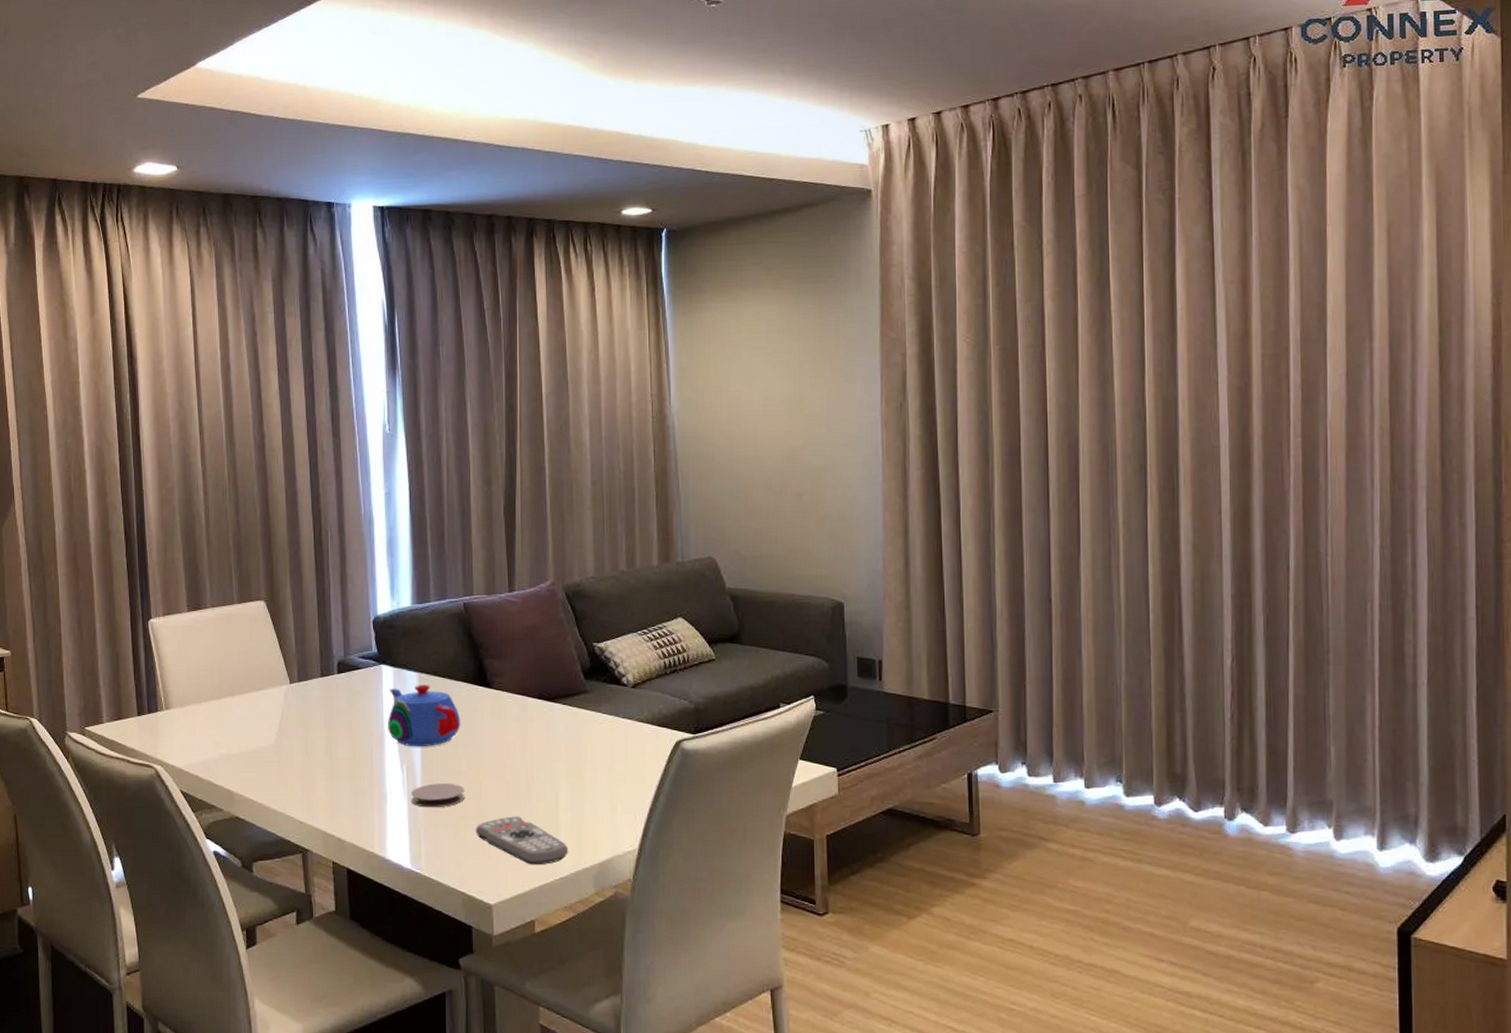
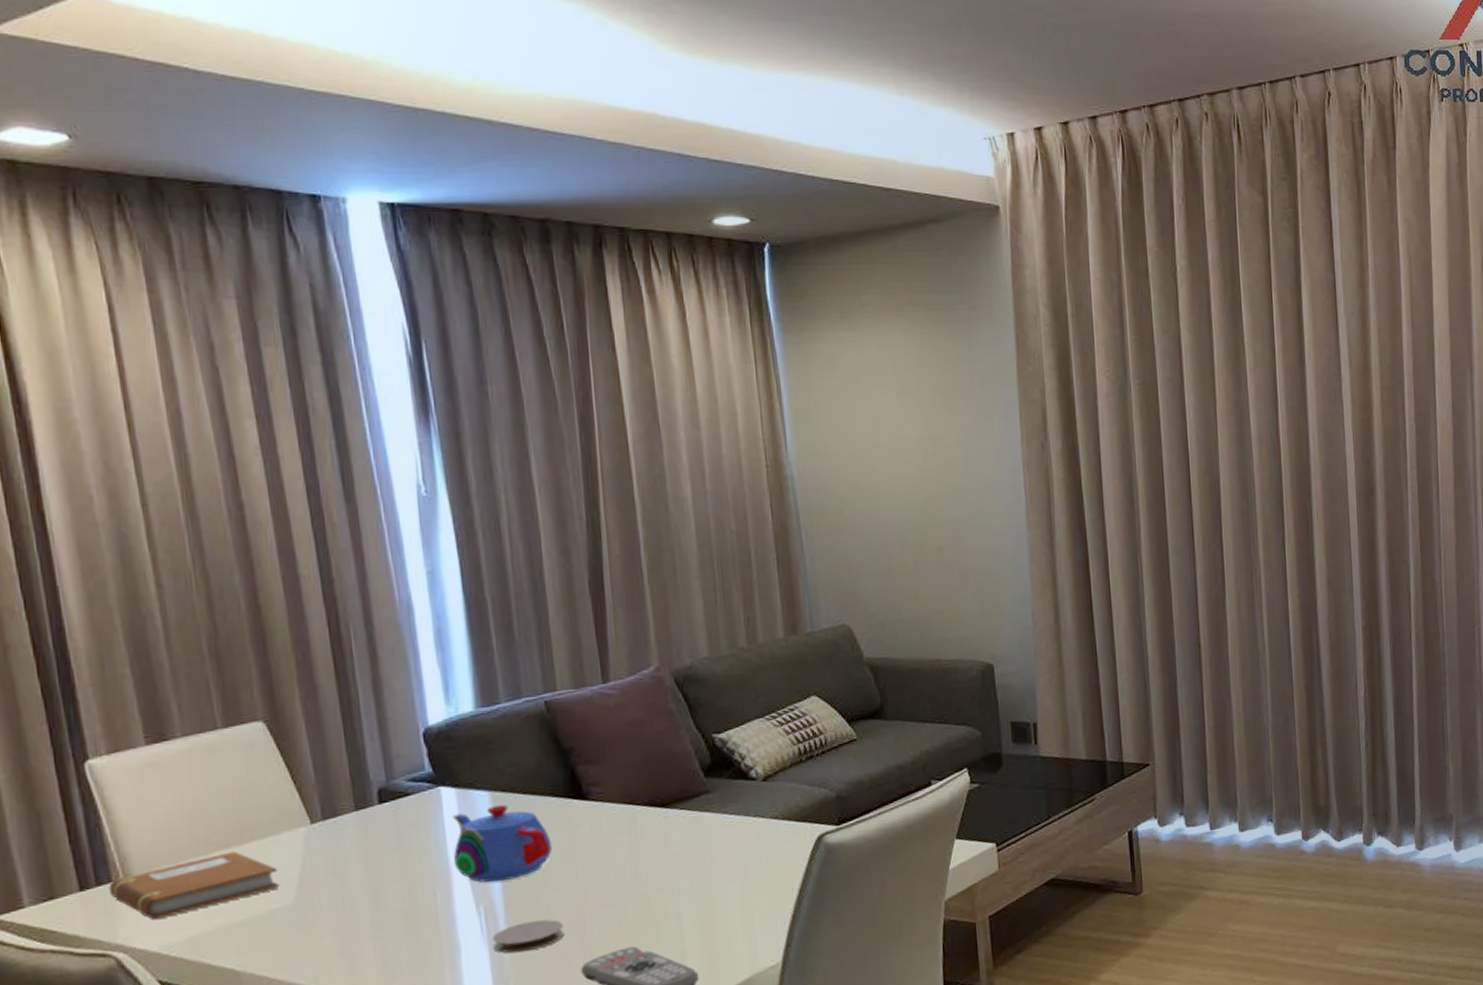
notebook: none [155,698,265,744] -> present [108,851,280,920]

